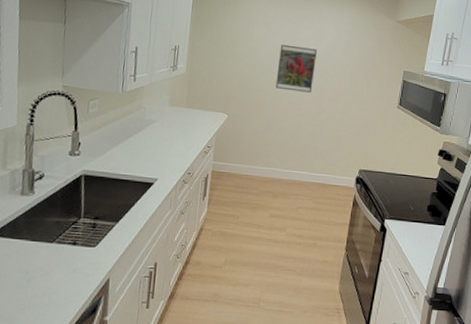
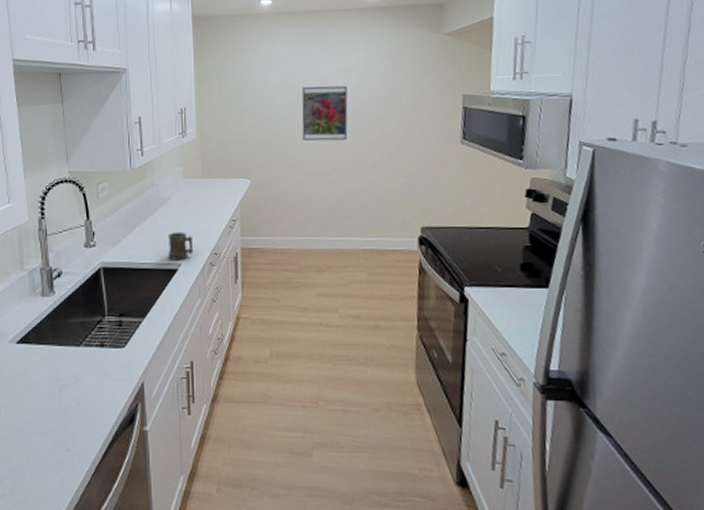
mug: none [146,151,171,176] -> present [167,231,194,260]

